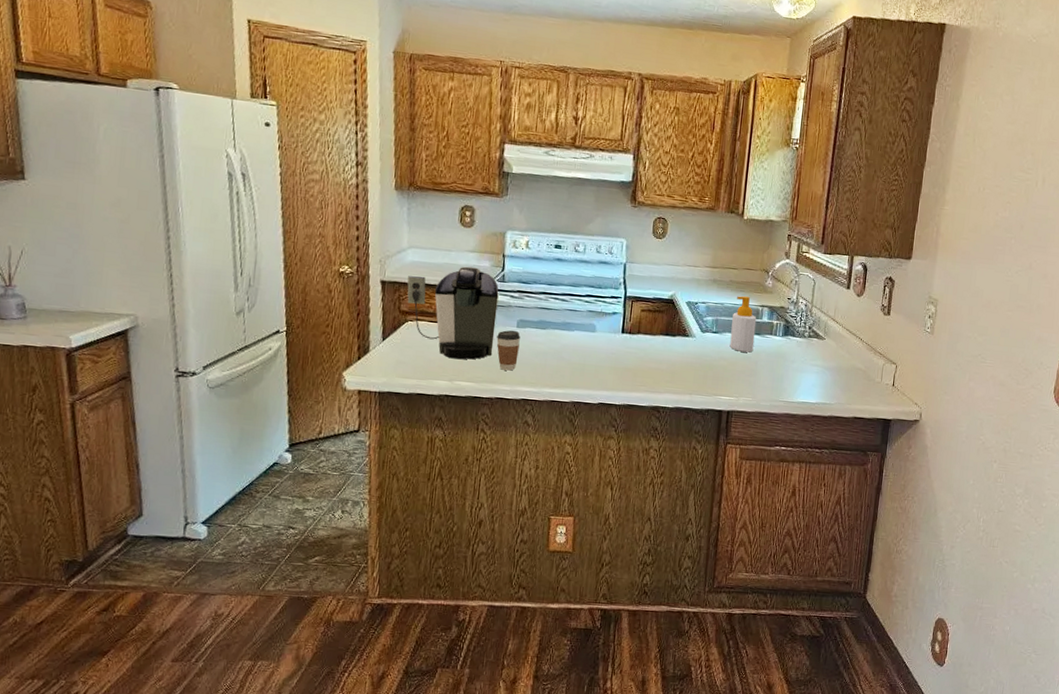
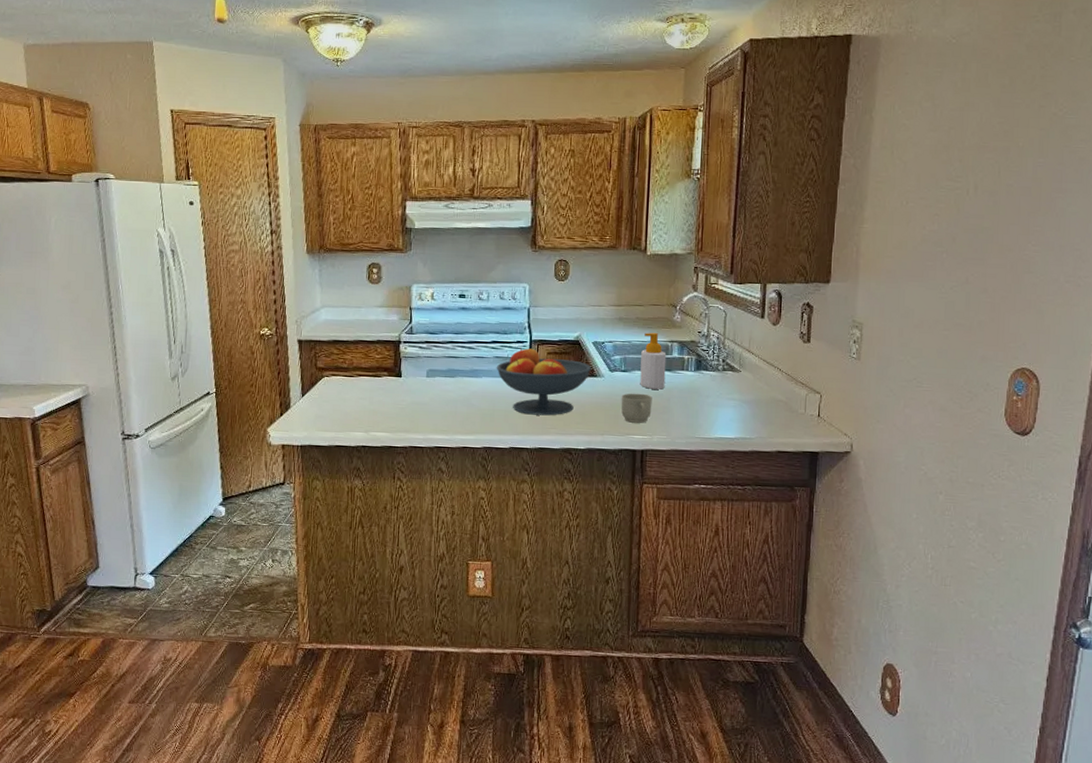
coffee maker: present [407,266,499,360] -> none [322,321,408,411]
coffee cup: present [496,330,520,371] -> none [408,380,430,420]
fruit bowl: none [589,302,684,373] -> present [496,347,591,416]
mug: none [710,354,741,385] -> present [621,393,652,423]

